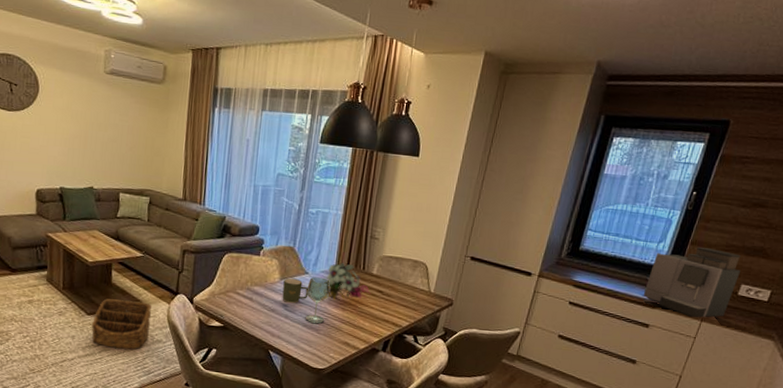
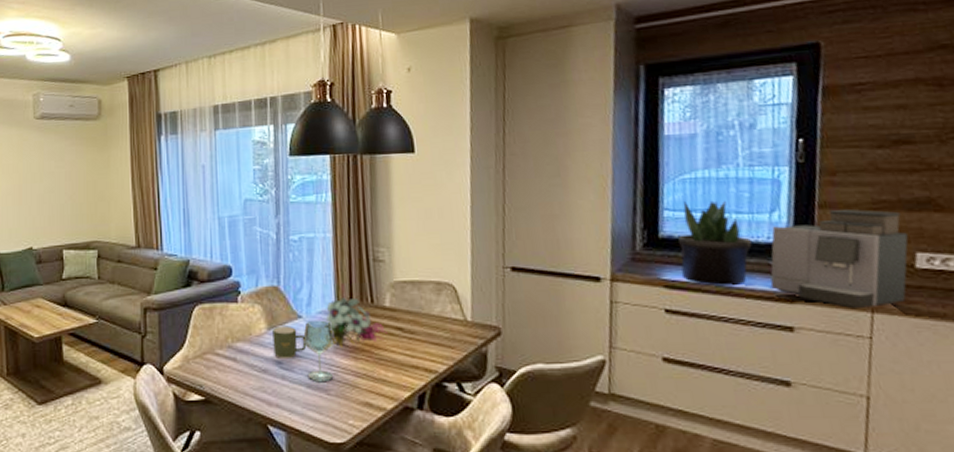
basket: present [91,298,152,350] -> none [44,380,115,444]
planter: none [587,226,640,292] -> present [678,200,752,287]

